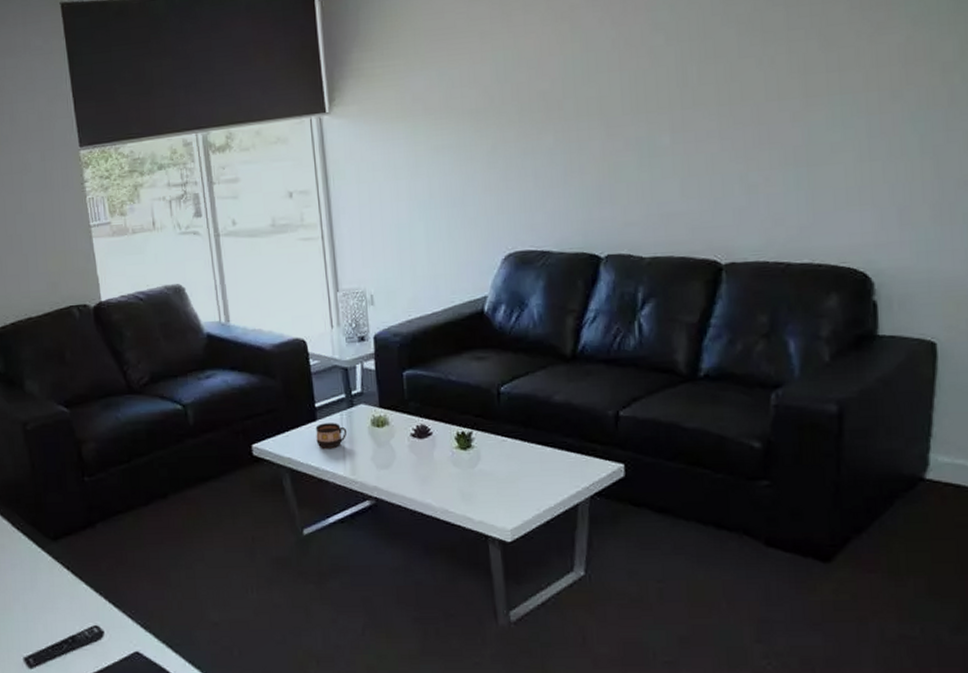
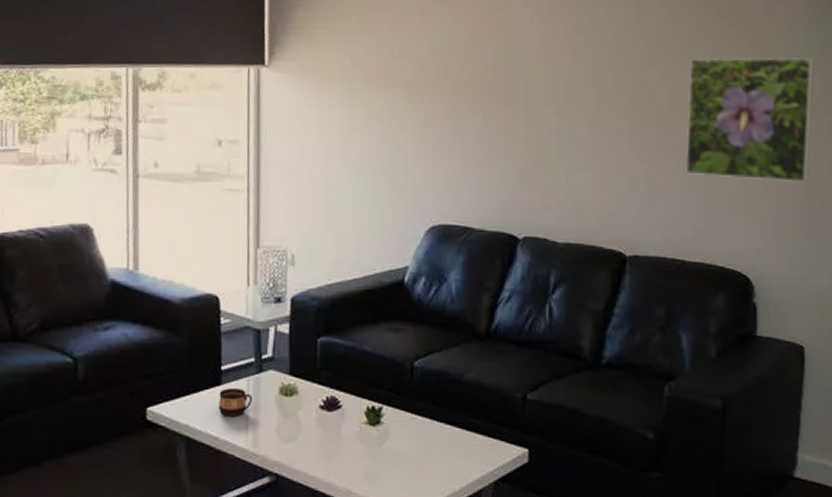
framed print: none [787,18,948,170] -> present [685,57,815,183]

